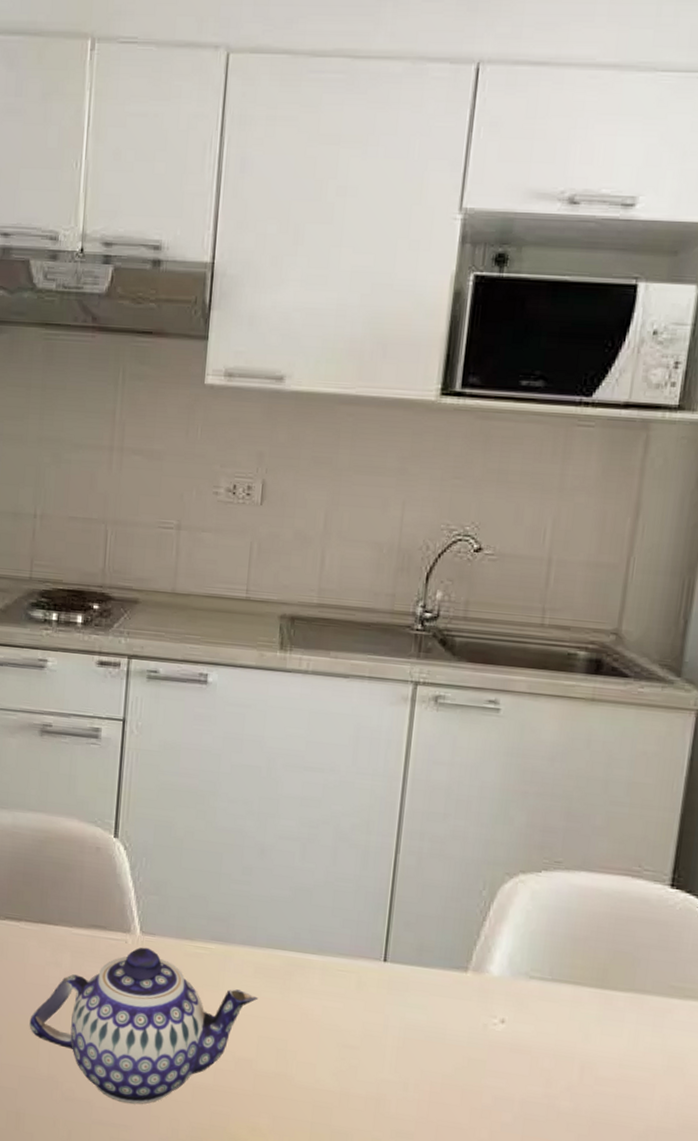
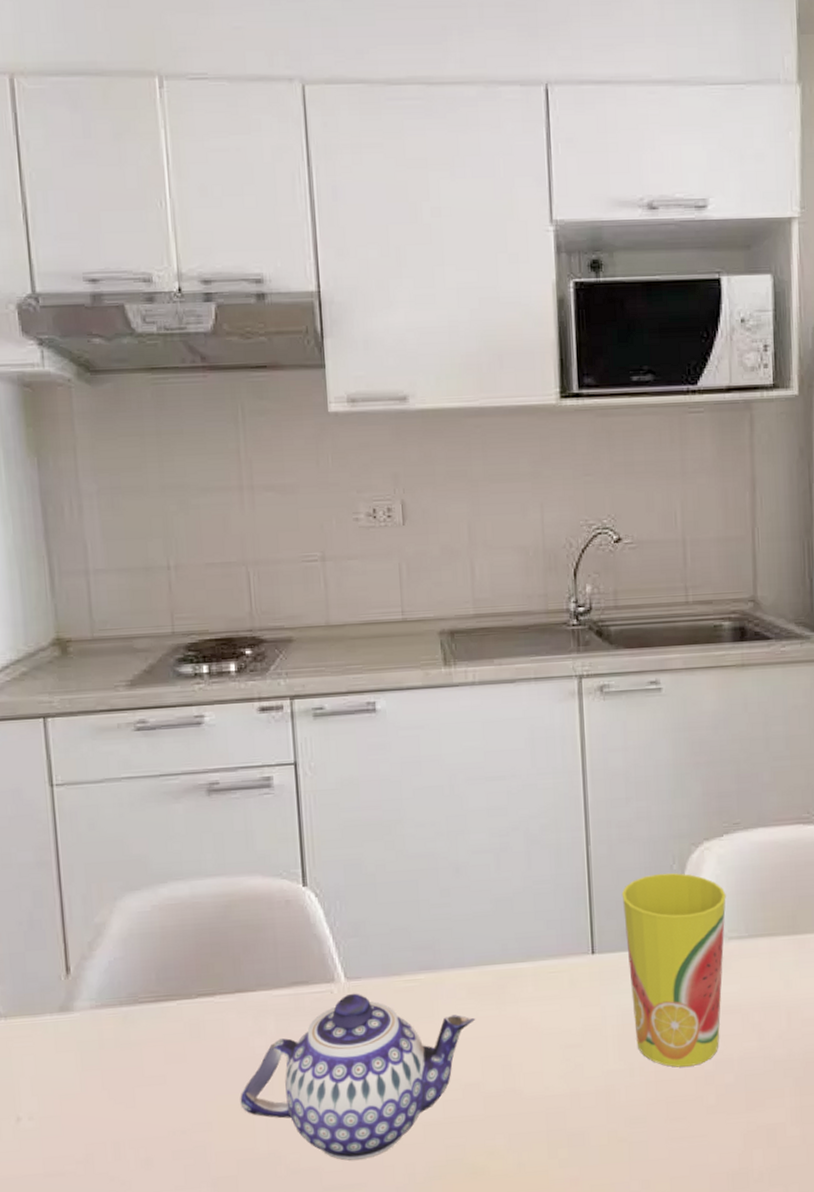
cup: none [415,895,535,1096] -> present [621,873,726,1067]

